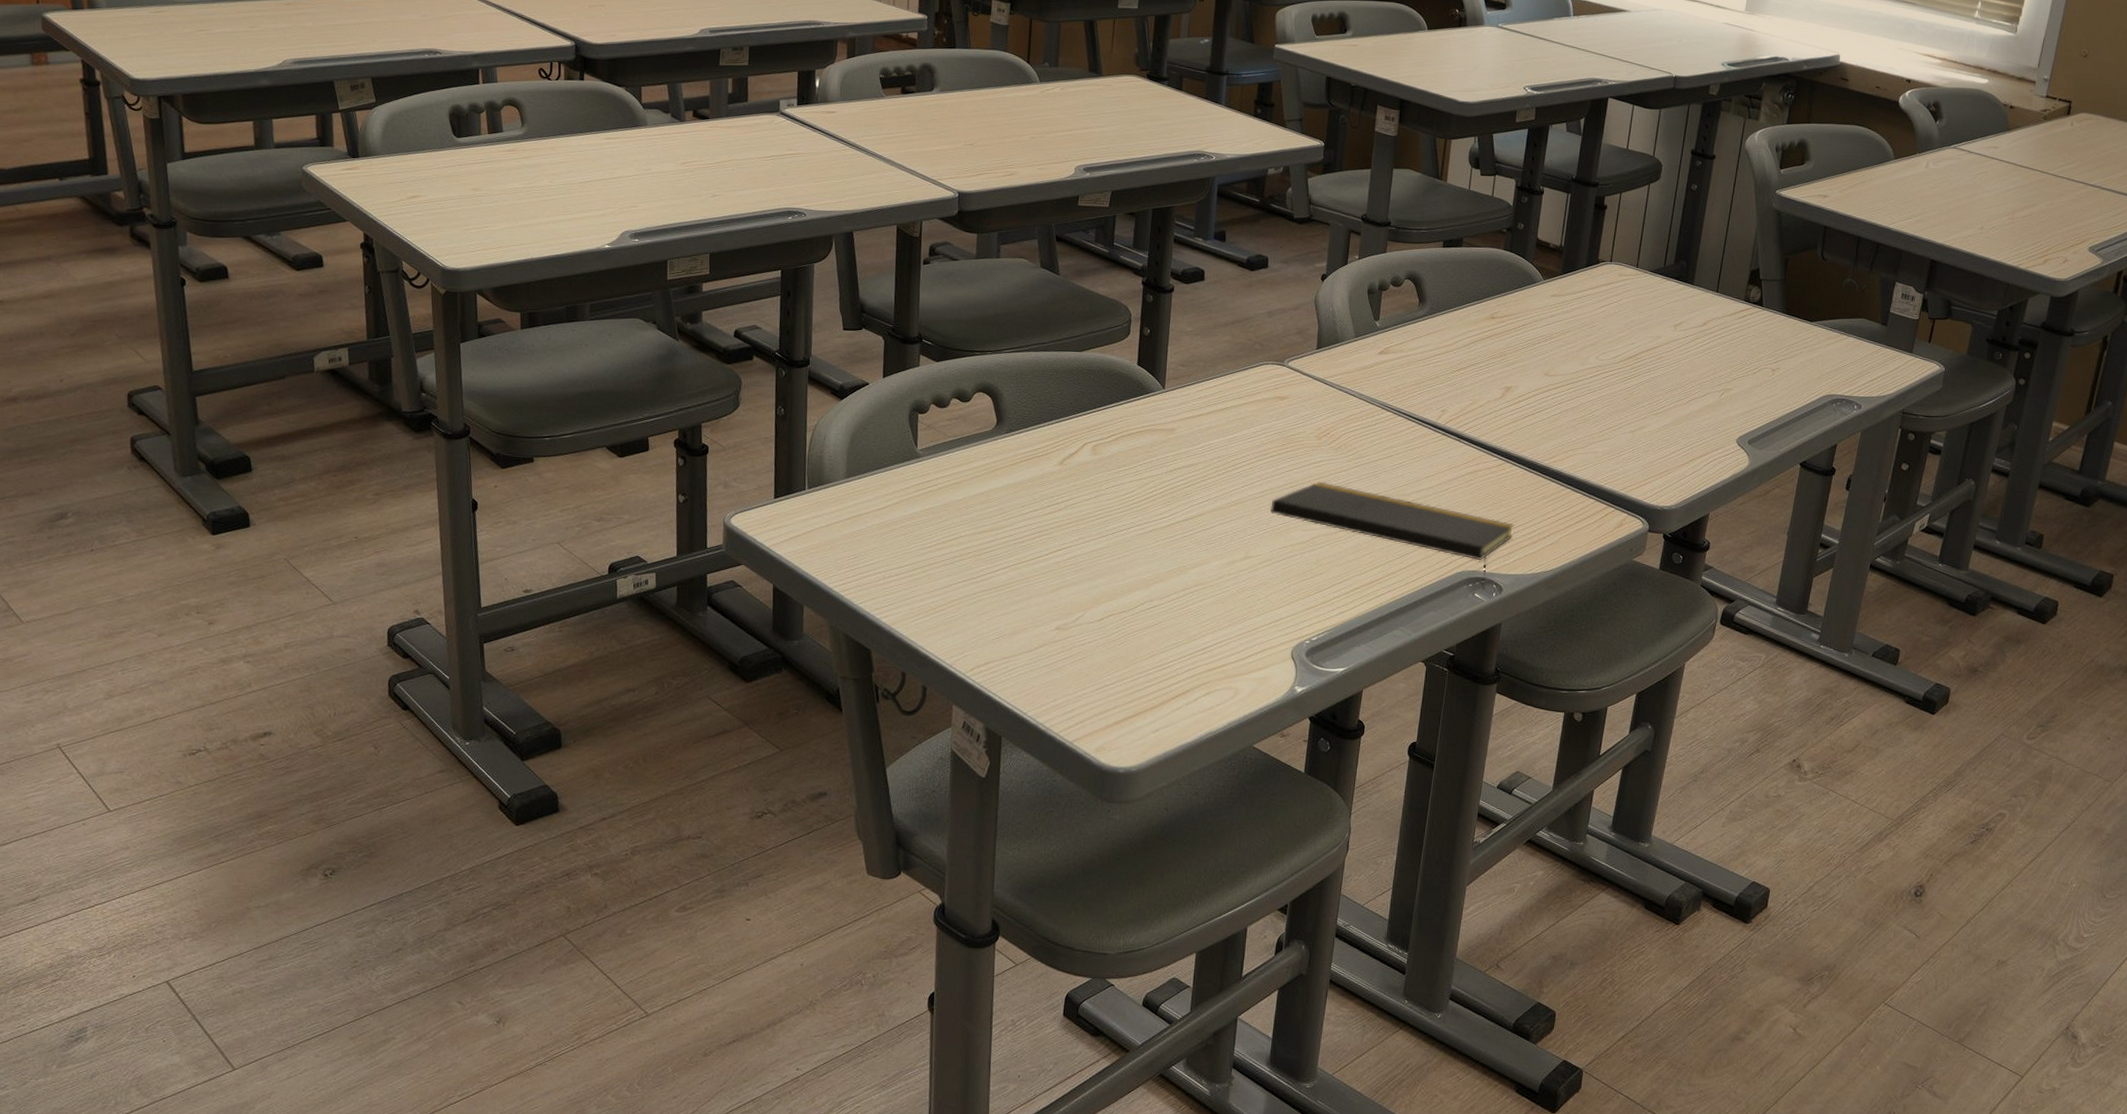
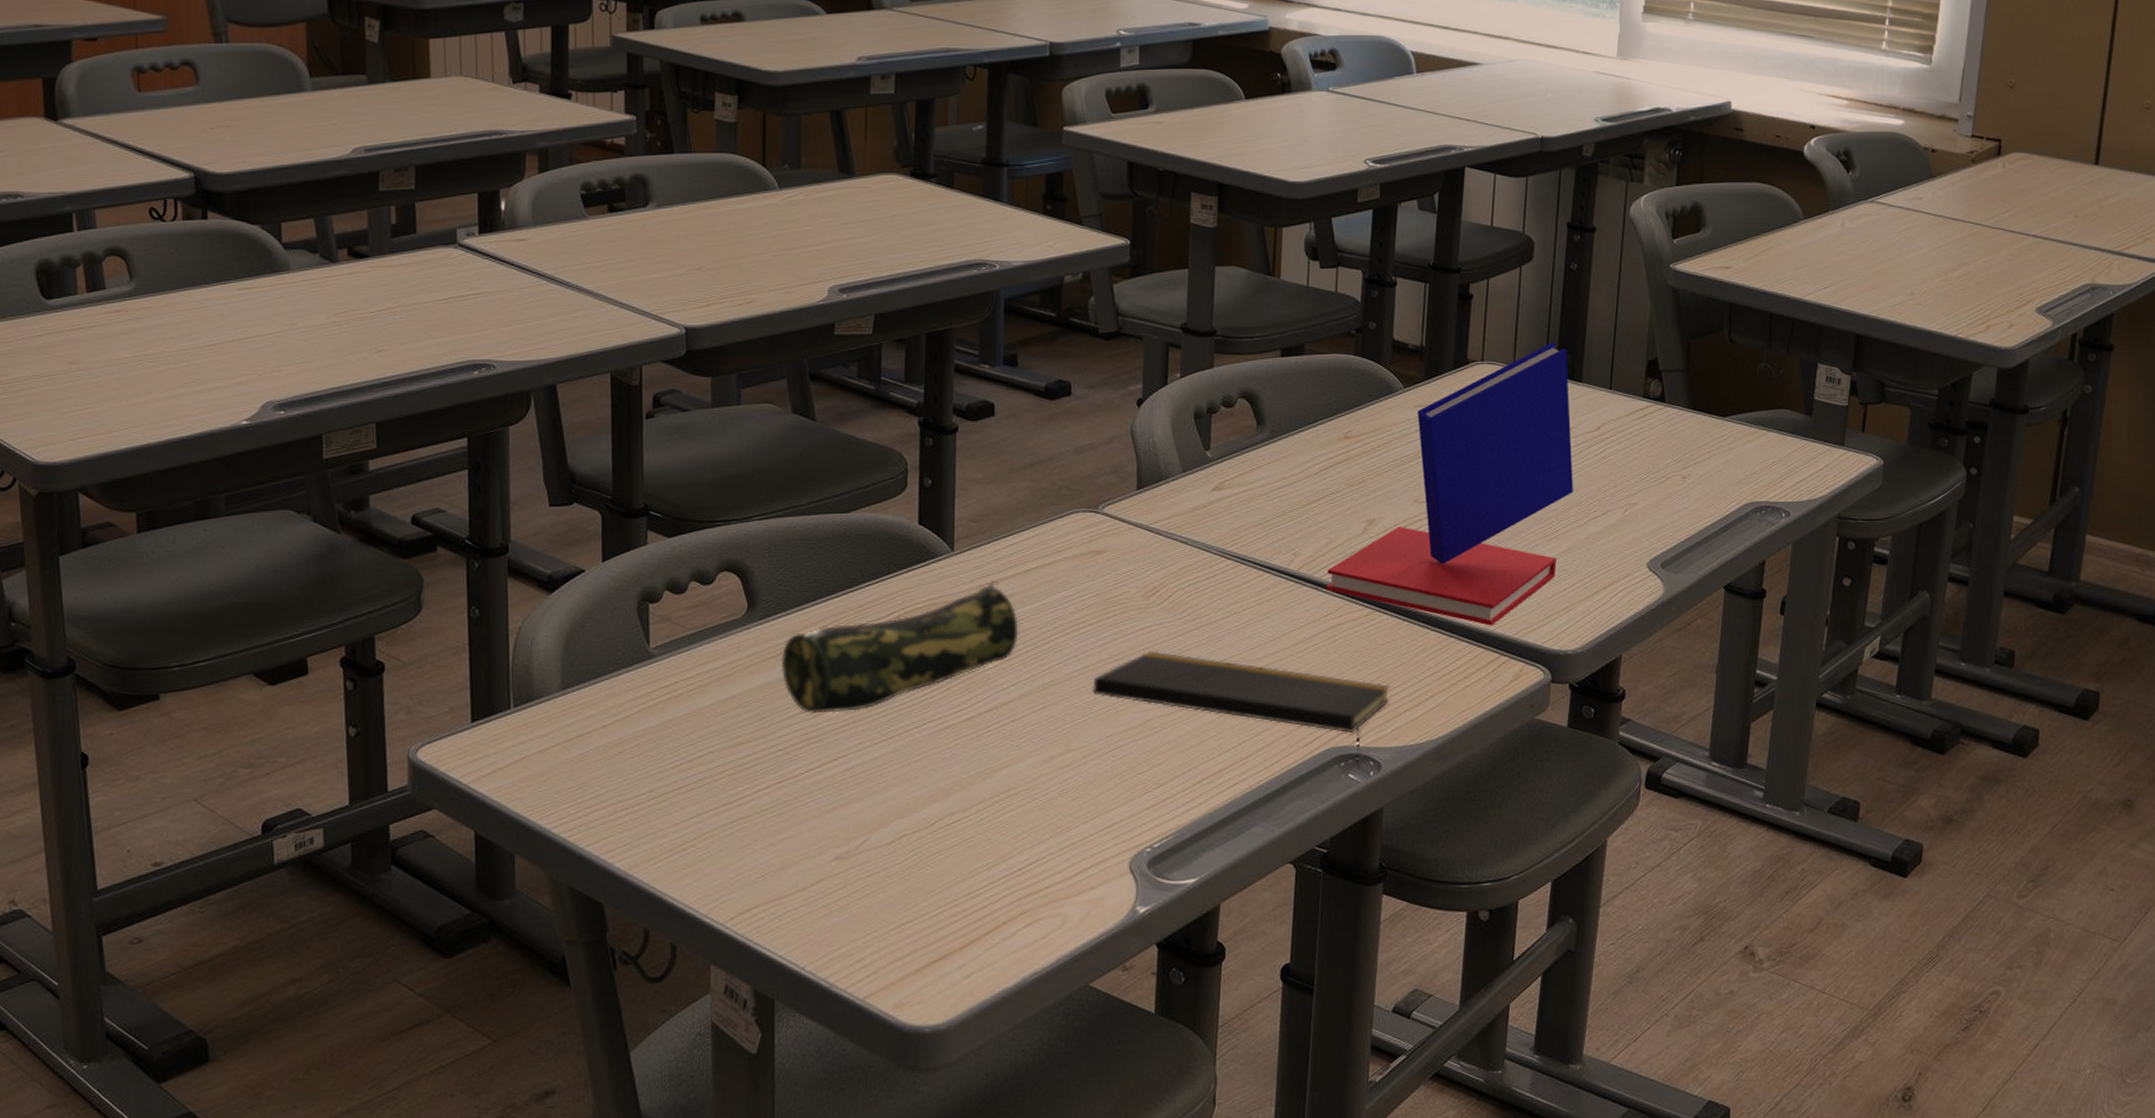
pencil case: none [1020,415,1213,513] -> present [781,581,1019,714]
book: none [1467,249,1683,482] -> present [1326,341,1573,626]

